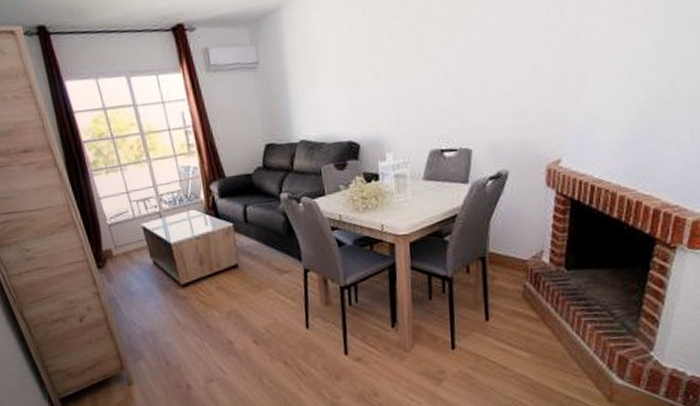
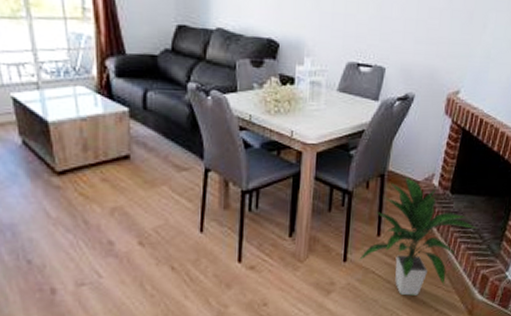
indoor plant: none [468,256,605,382] -> present [359,176,478,296]

